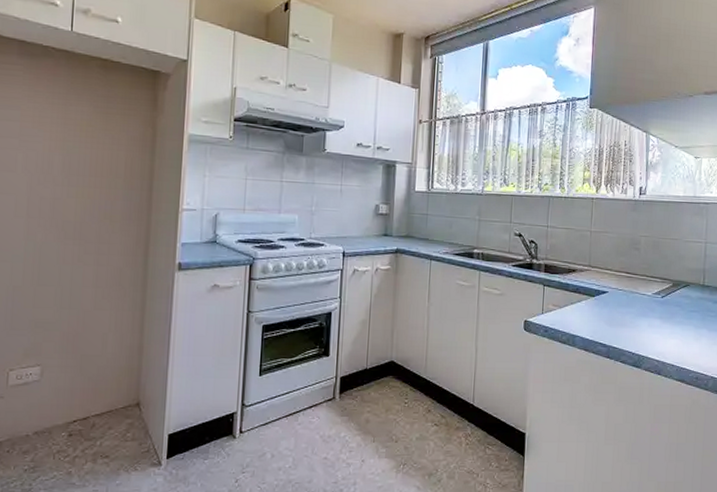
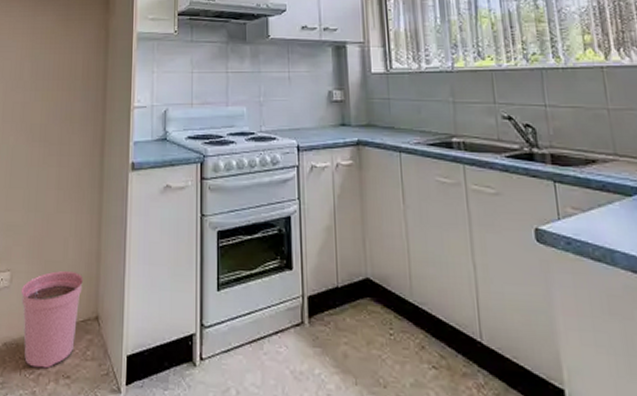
plant pot: none [53,363,123,451] -> present [21,270,83,369]

